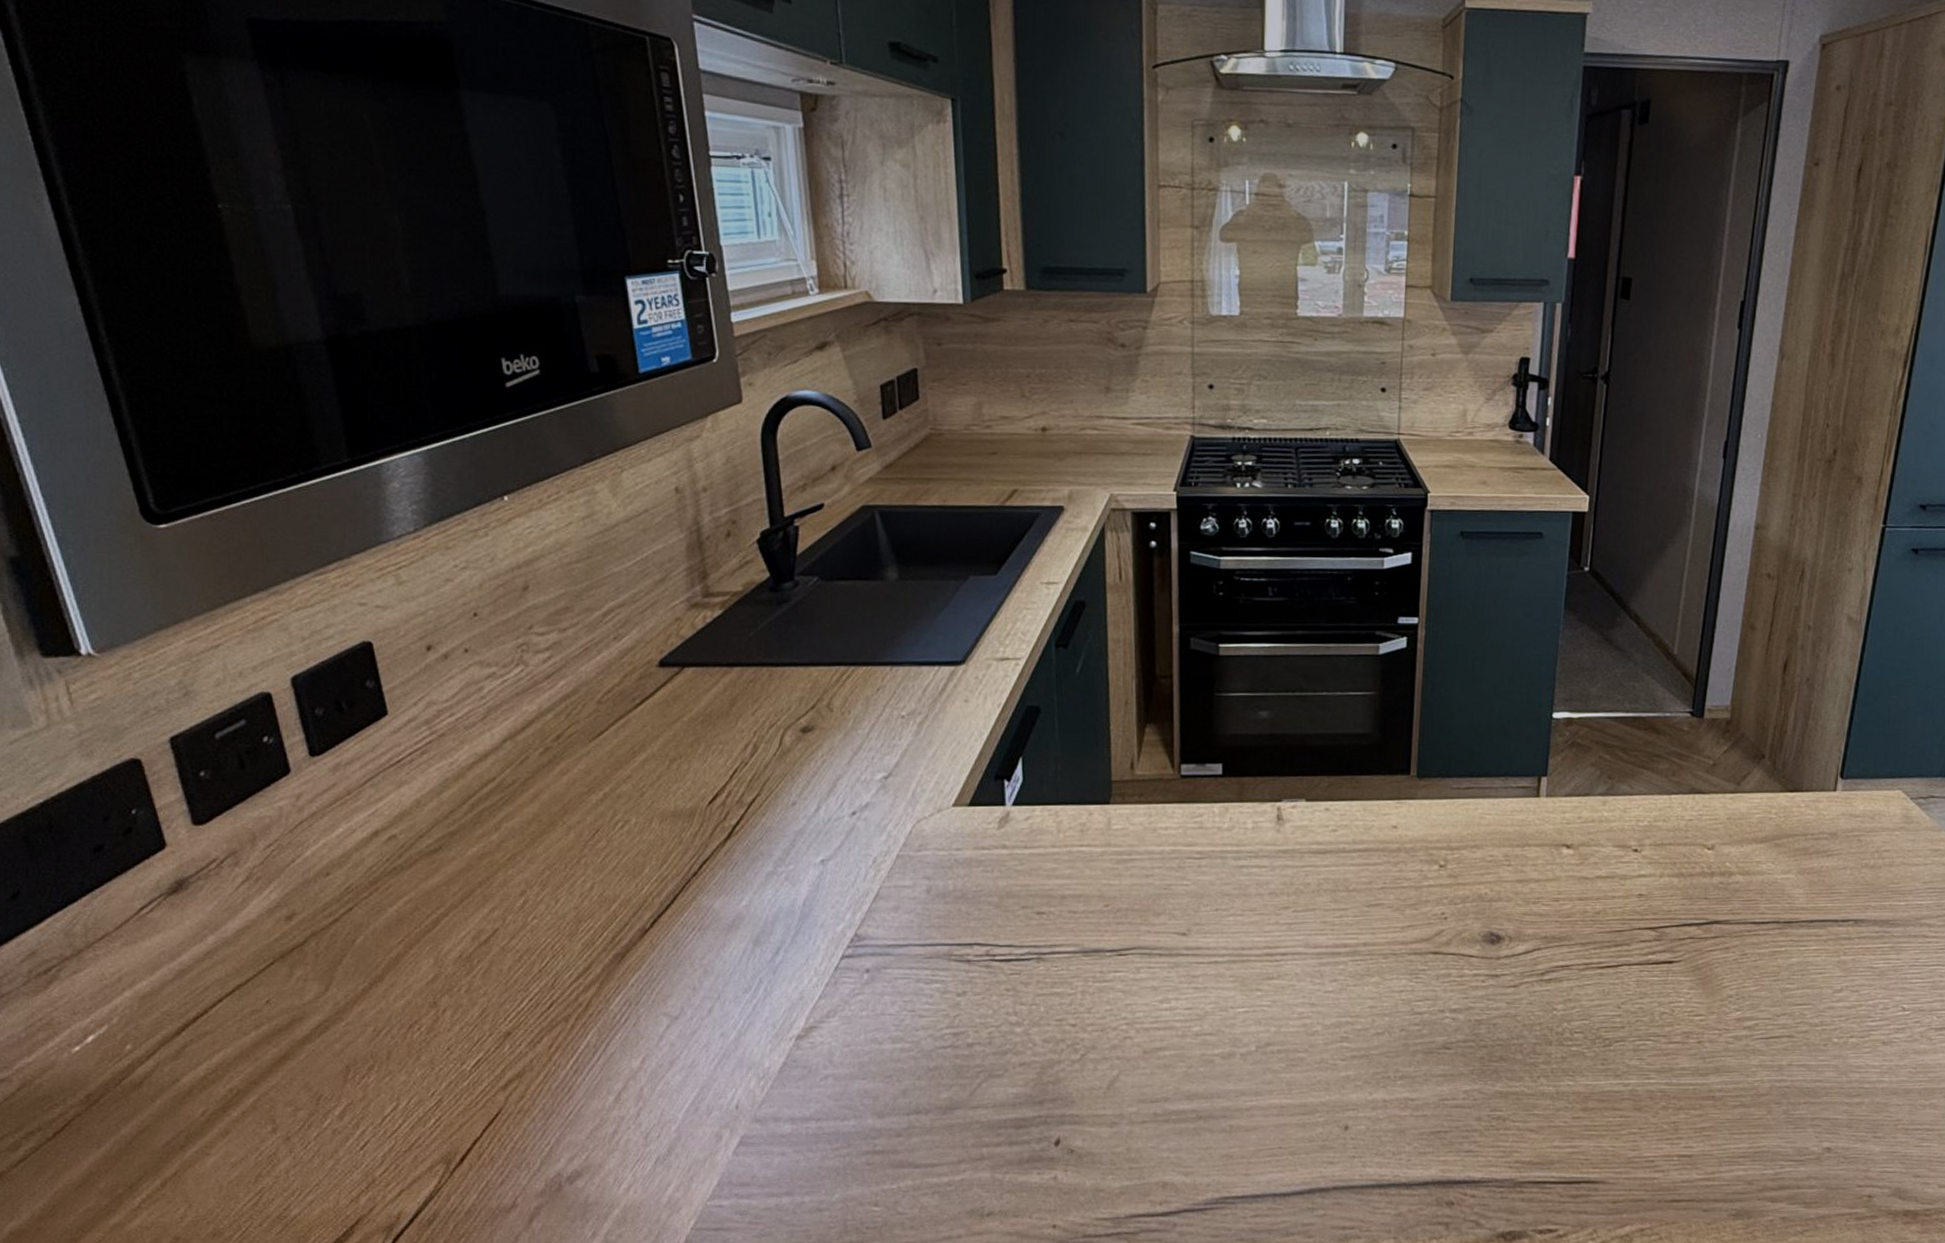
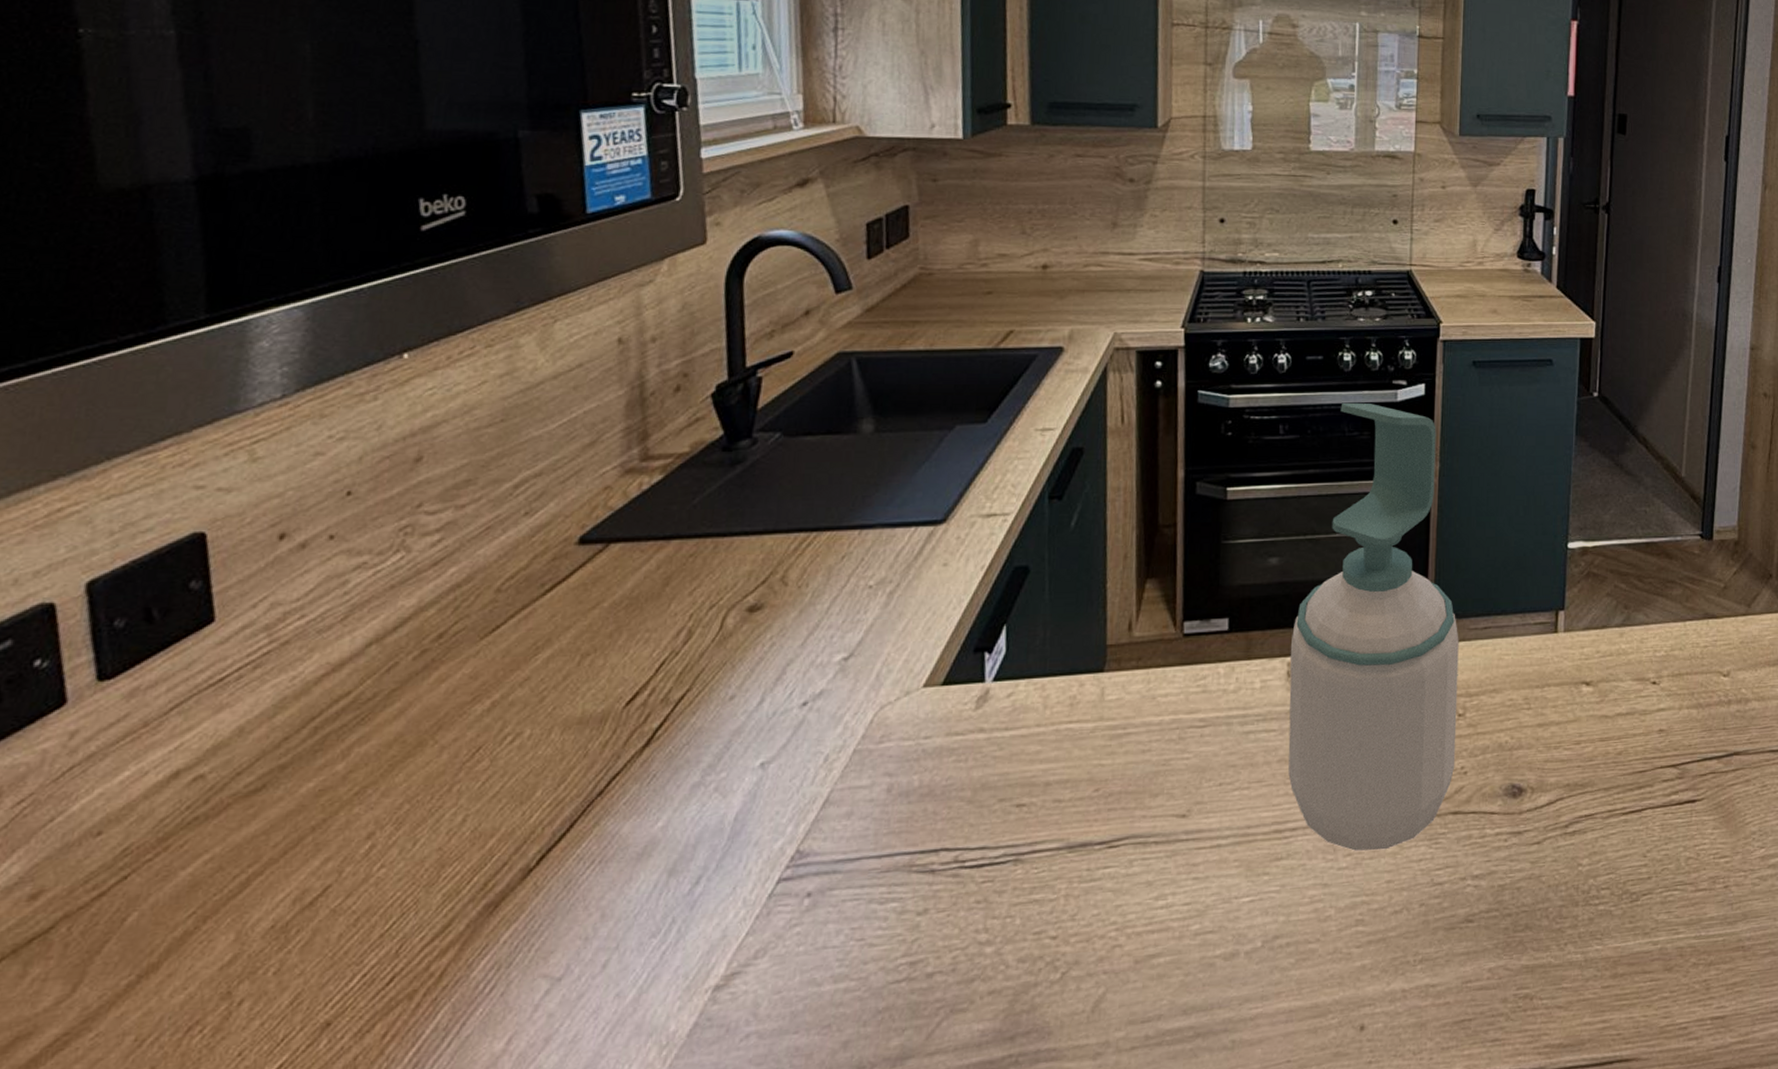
soap bottle: none [1278,569,1442,979] -> present [1288,404,1459,851]

